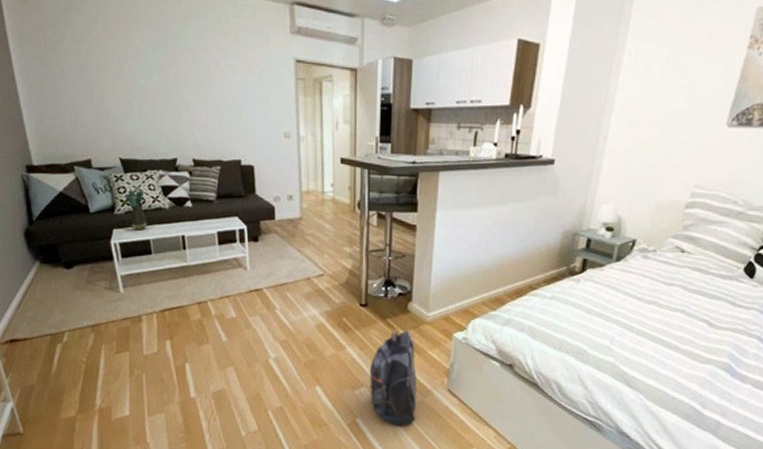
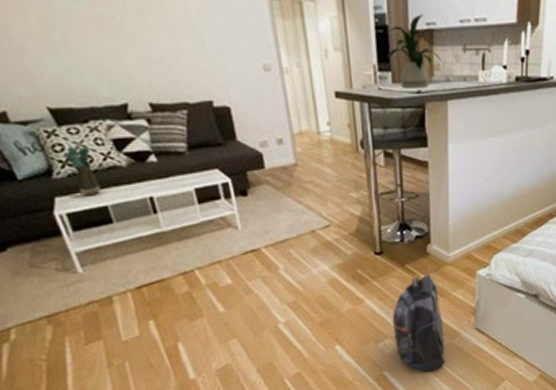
house plant: none [387,95,439,160] -> present [384,14,442,89]

